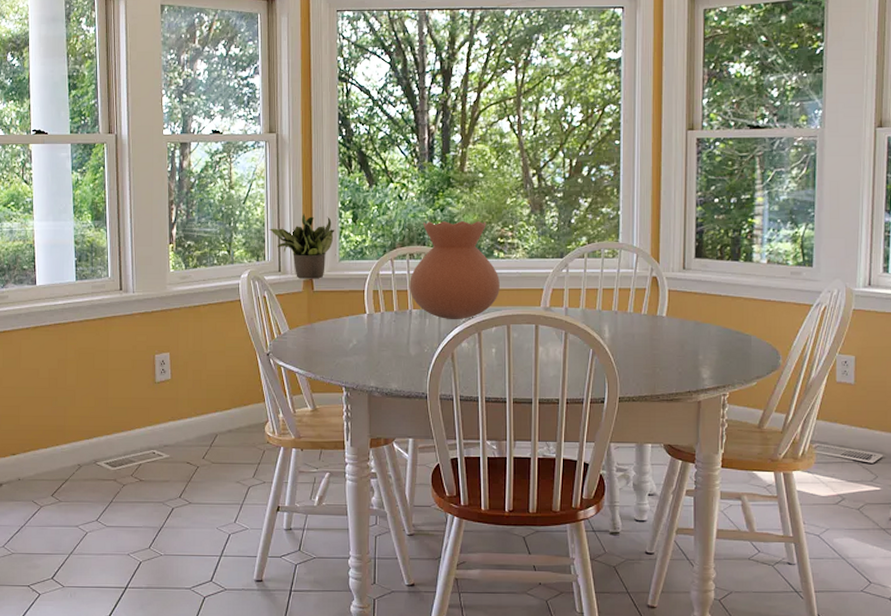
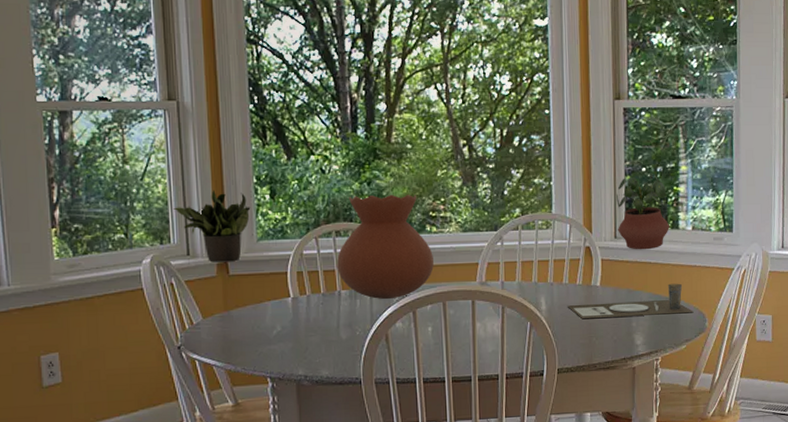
place setting: none [631,317,766,350] -> present [567,283,694,320]
potted plant: none [687,207,743,282] -> present [616,176,670,250]

